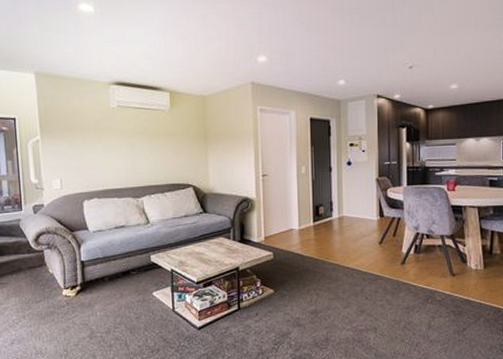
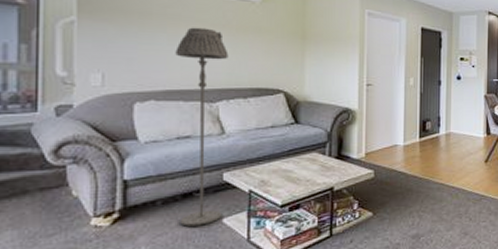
floor lamp: none [109,136,152,298] -> present [175,27,229,227]

